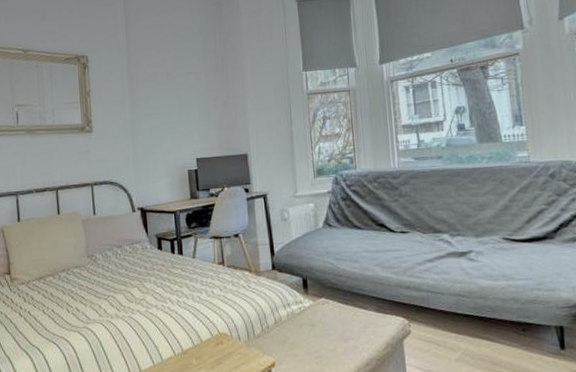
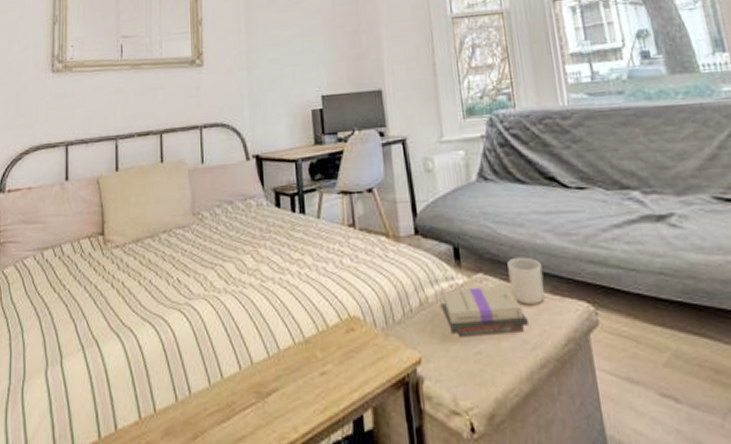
books: none [291,307,358,347] -> present [440,286,529,339]
mug: none [344,285,372,320] -> present [507,257,545,304]

